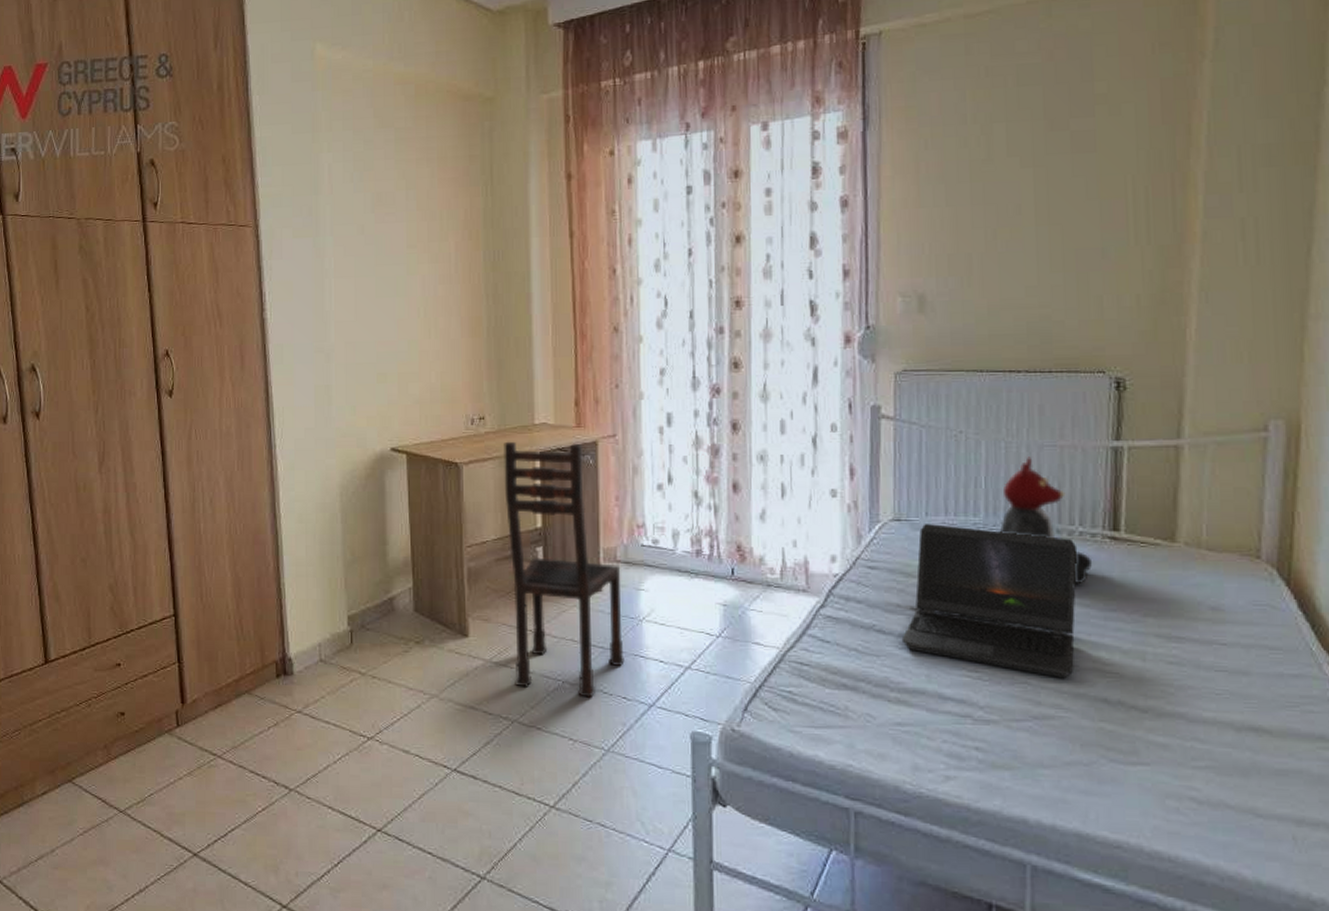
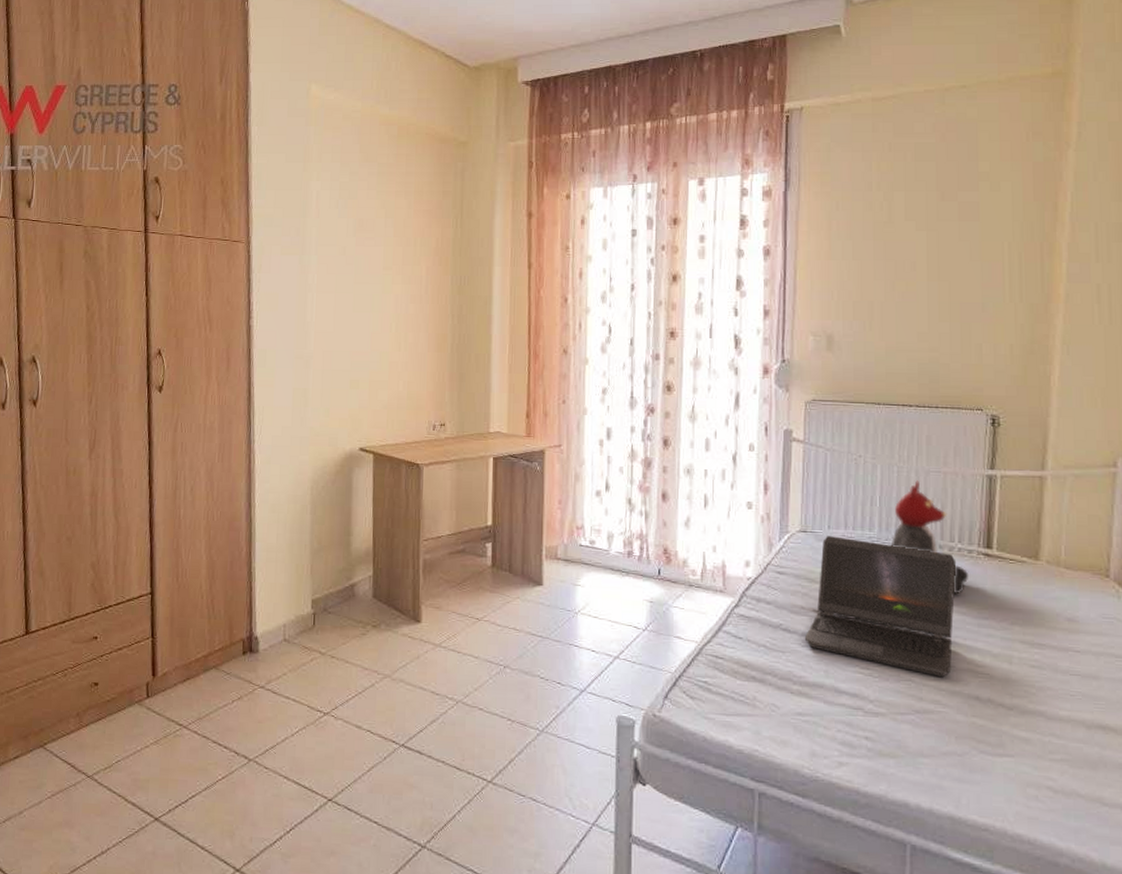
chair: present [504,441,626,698] -> none [460,446,562,682]

